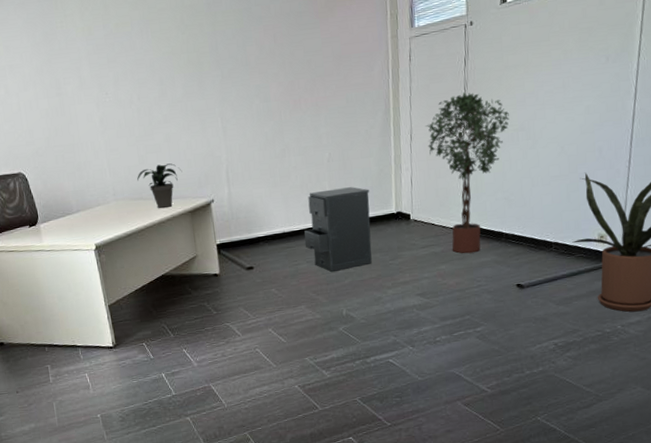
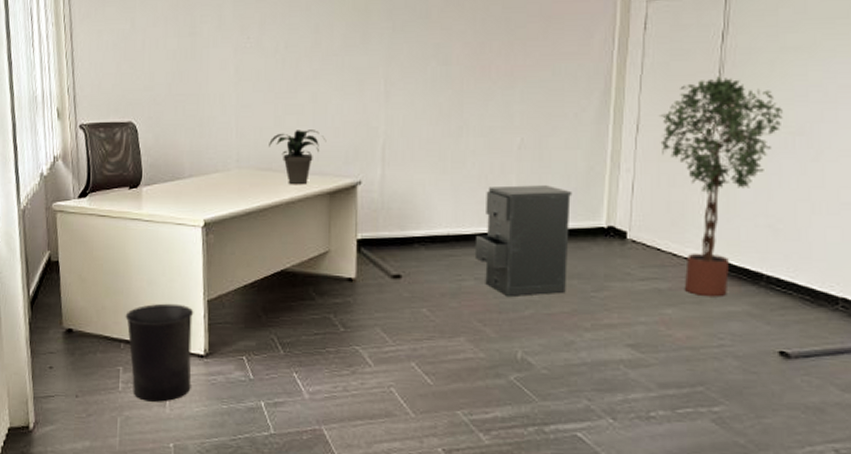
waste bin: none [44,311,107,387] -> present [125,303,194,402]

